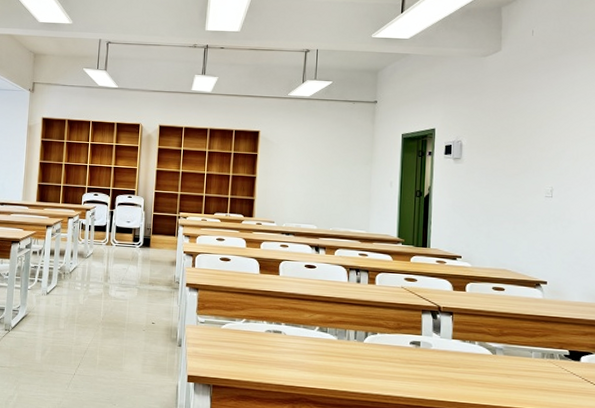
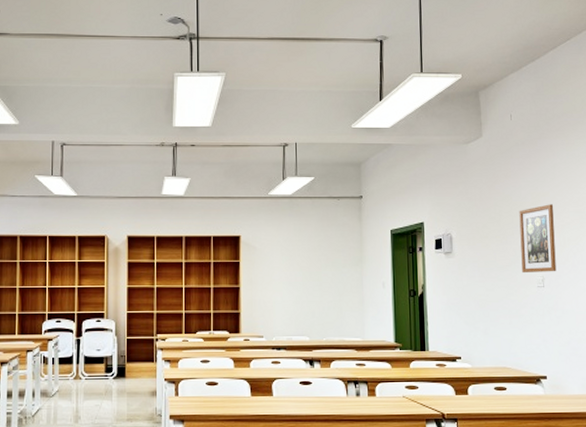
wall art: none [531,118,569,184] -> present [519,204,556,272]

